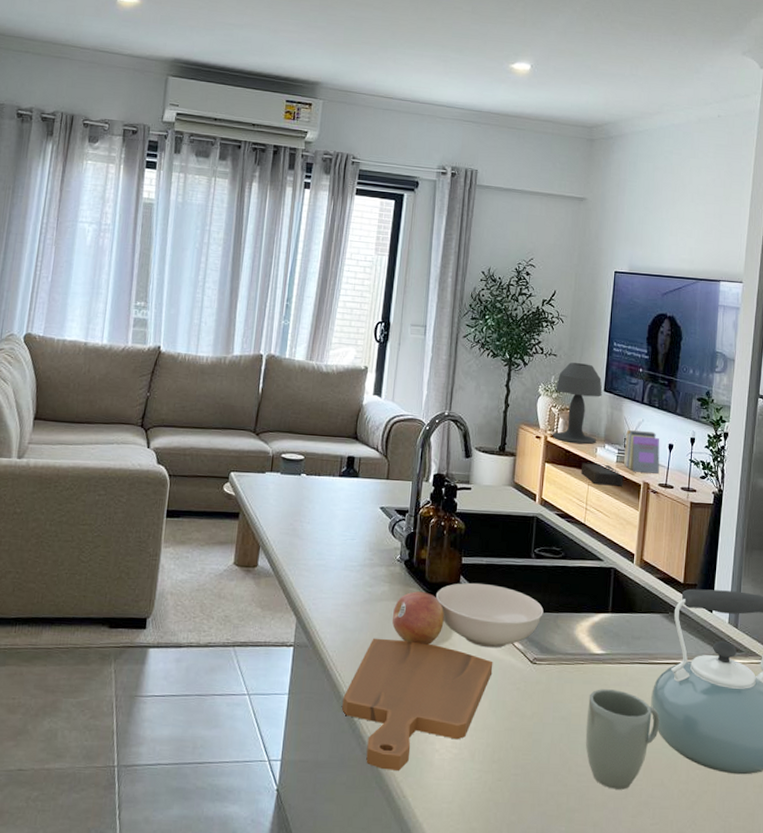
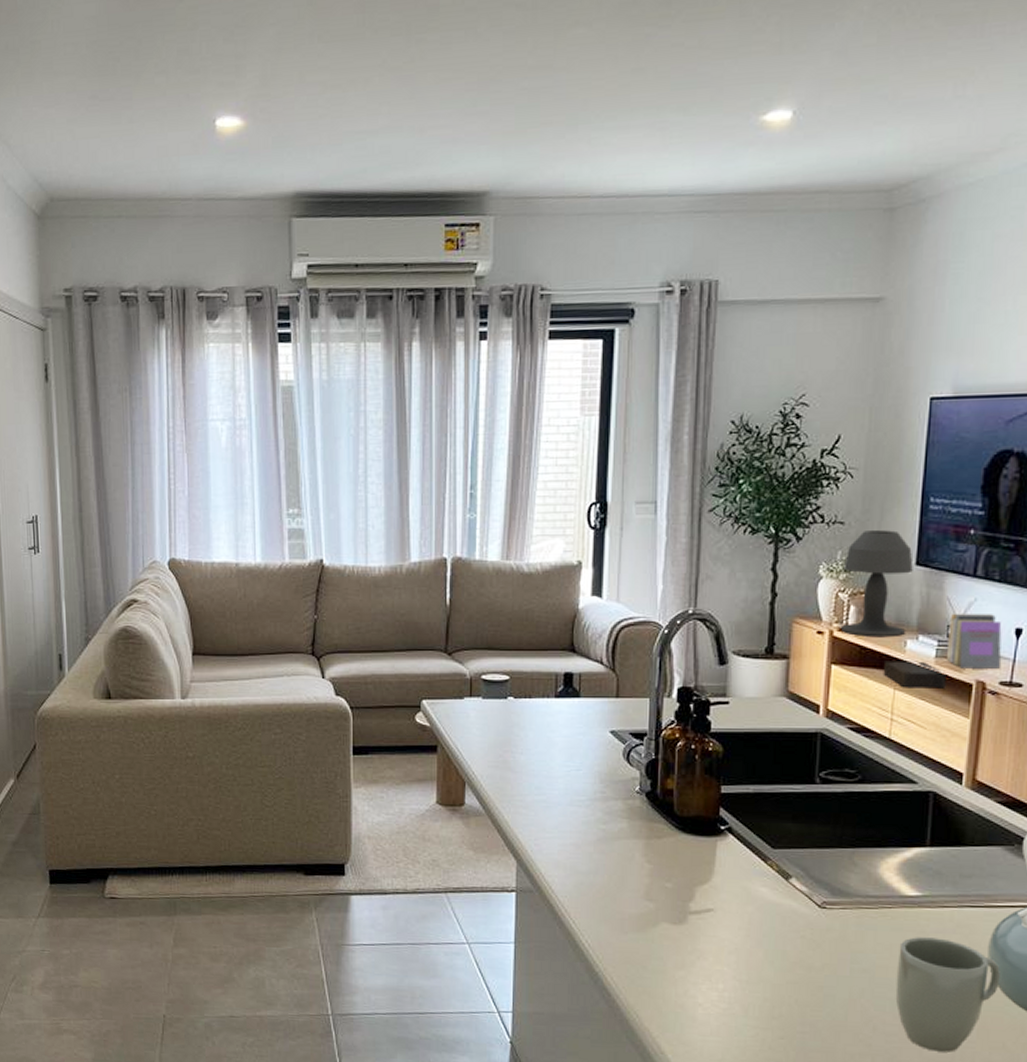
cutting board: present [342,638,493,771] -> none [580,881,768,1025]
fruit: present [392,591,445,645] -> none [634,827,701,888]
bowl: present [435,583,544,648] -> none [688,816,834,891]

